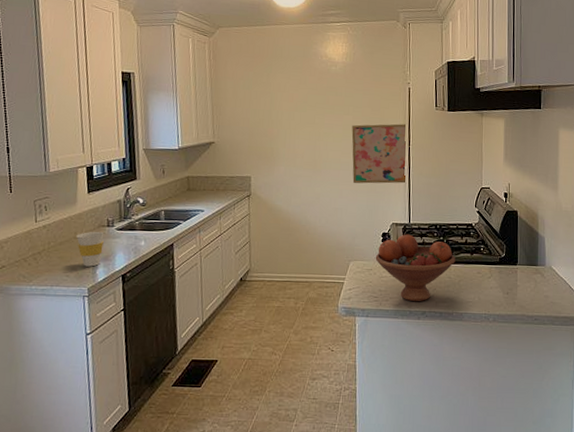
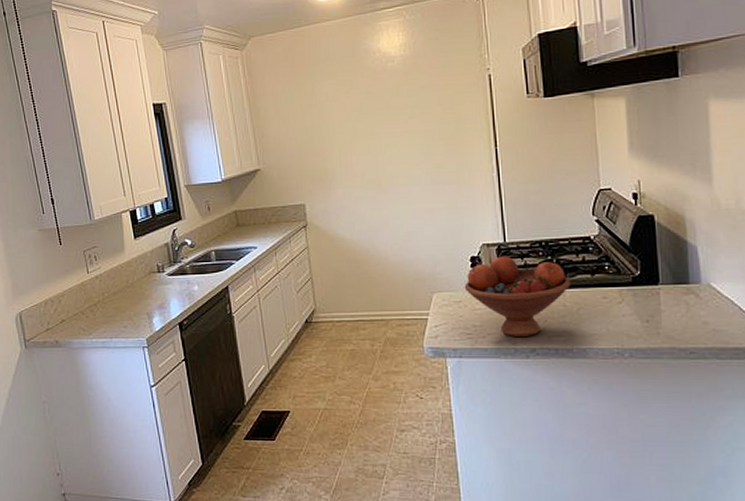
cup: present [76,231,104,267] -> none [128,278,156,316]
wall art: present [351,123,406,184] -> none [420,121,495,200]

